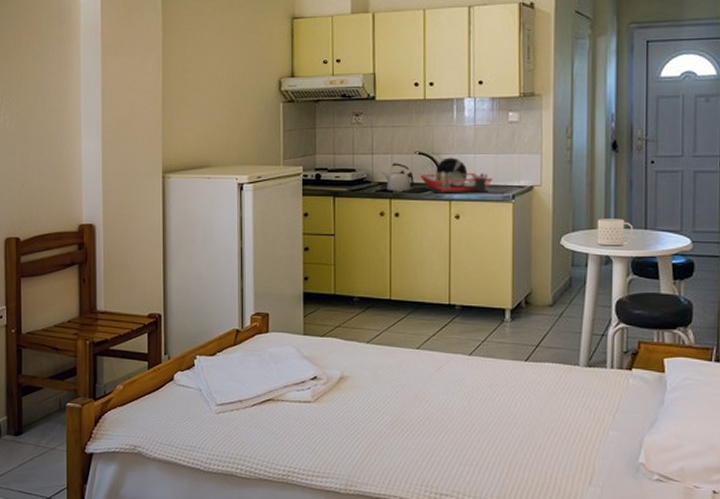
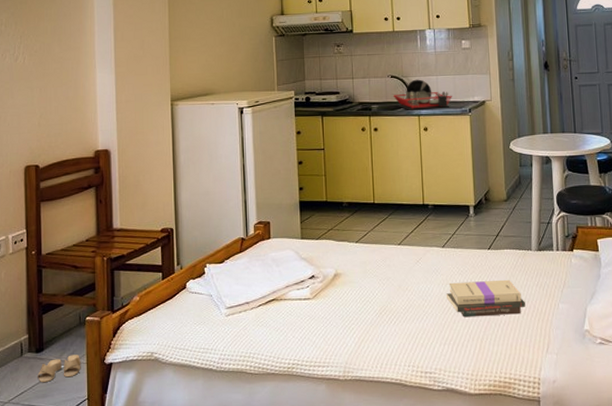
sandal: none [16,441,61,468] -> present [38,355,81,383]
kettle: present [383,163,414,192] -> none [362,85,389,110]
books: none [471,396,567,439] -> present [447,279,525,318]
mug: present [597,218,634,246] -> none [537,125,566,148]

